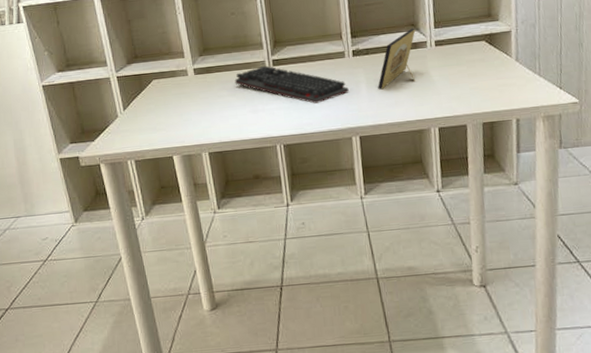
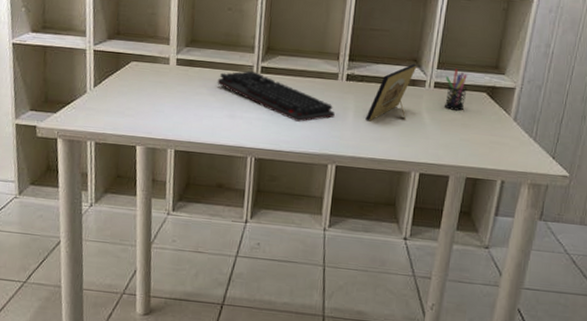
pen holder: none [444,24,467,64] -> present [445,69,468,111]

